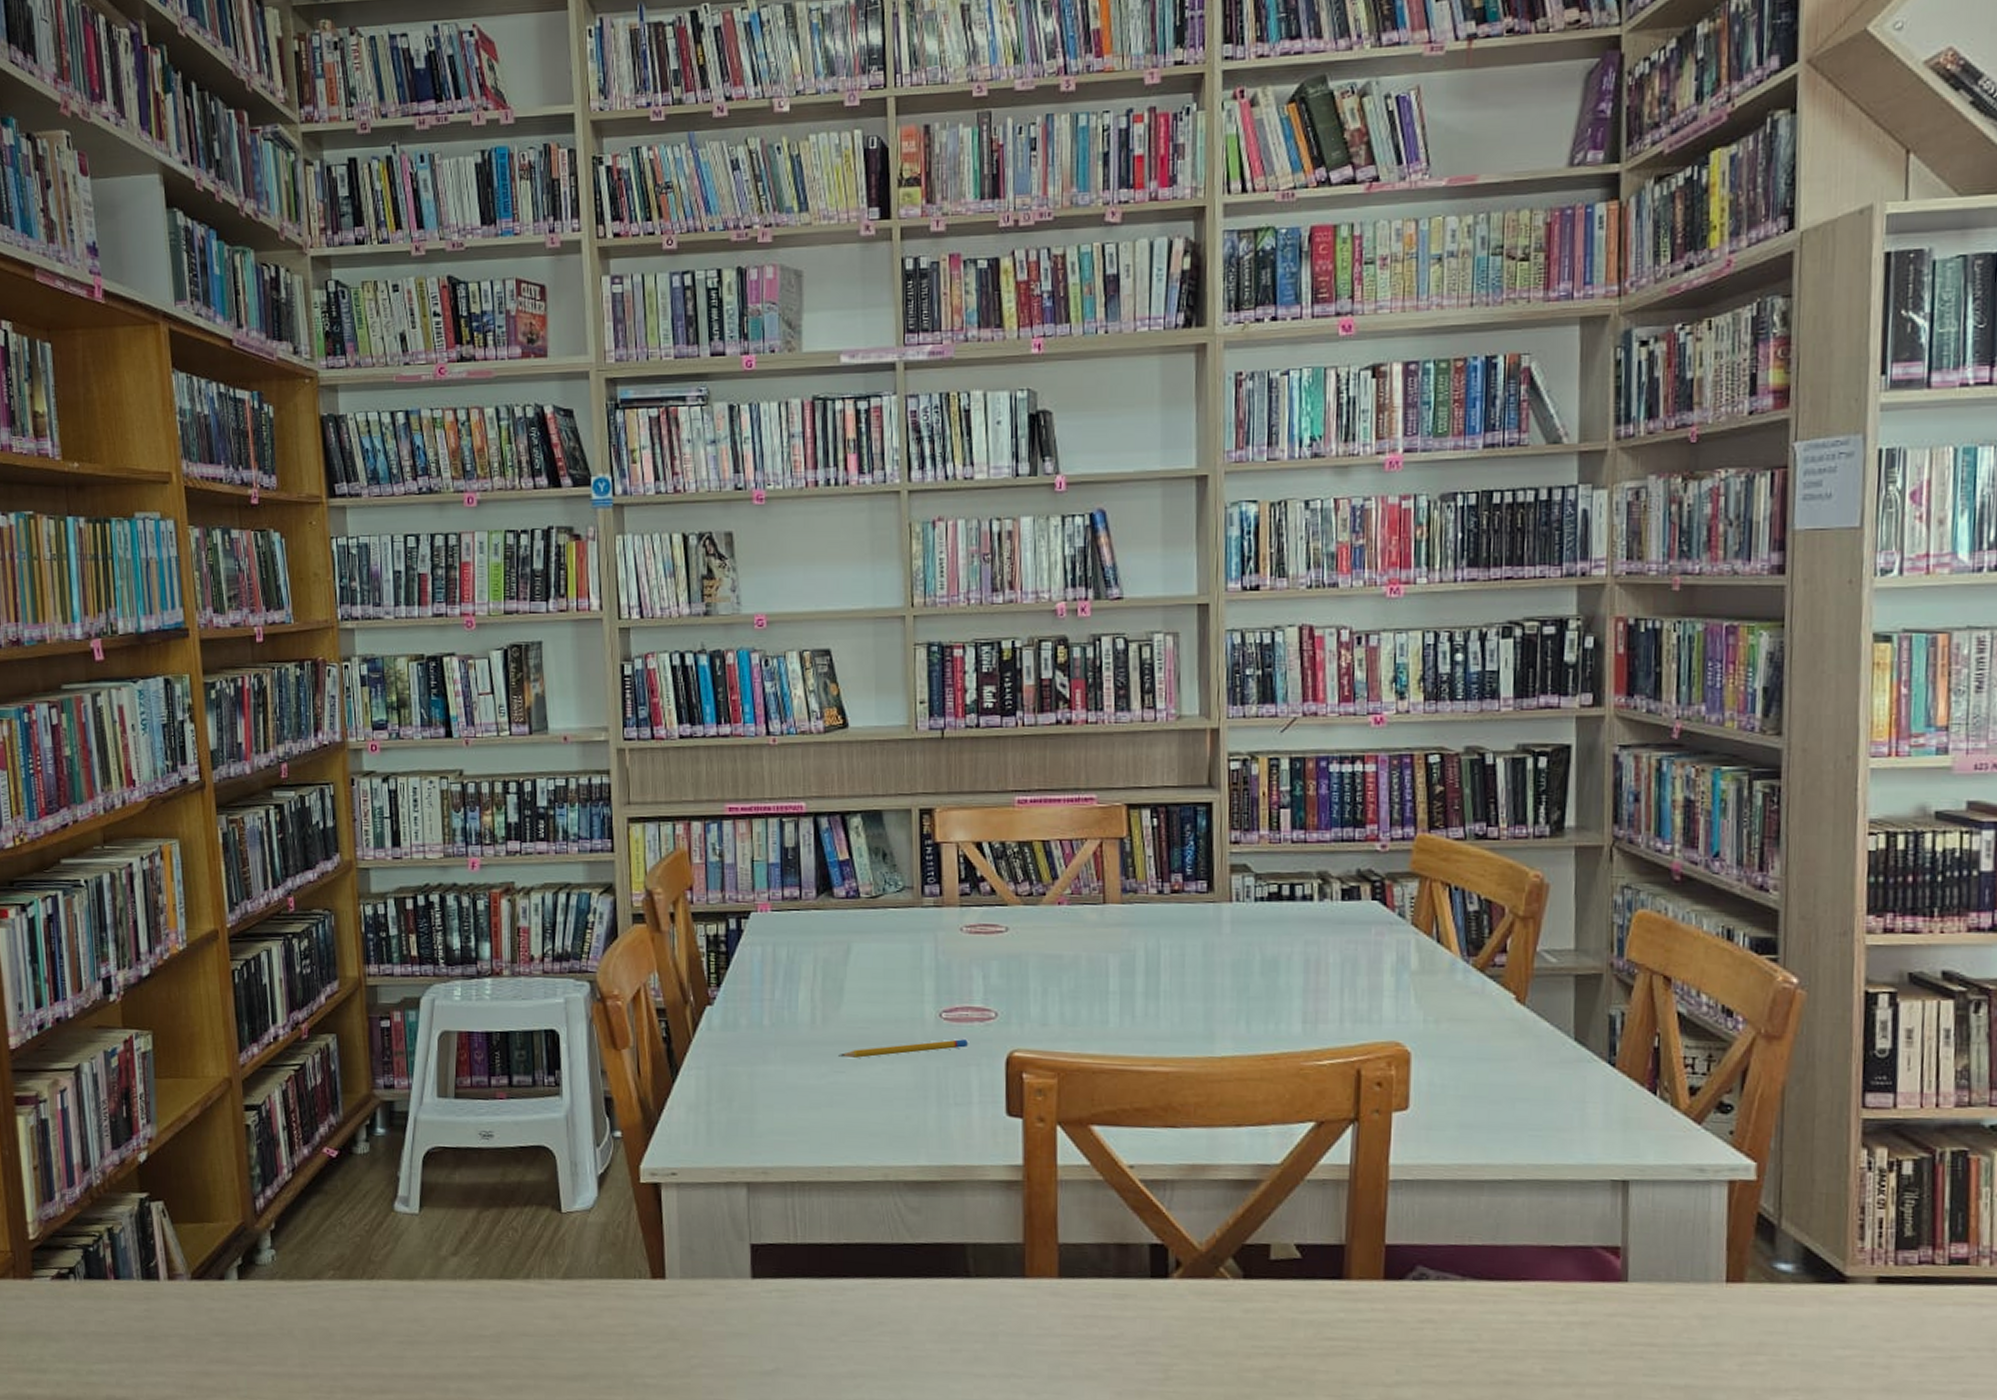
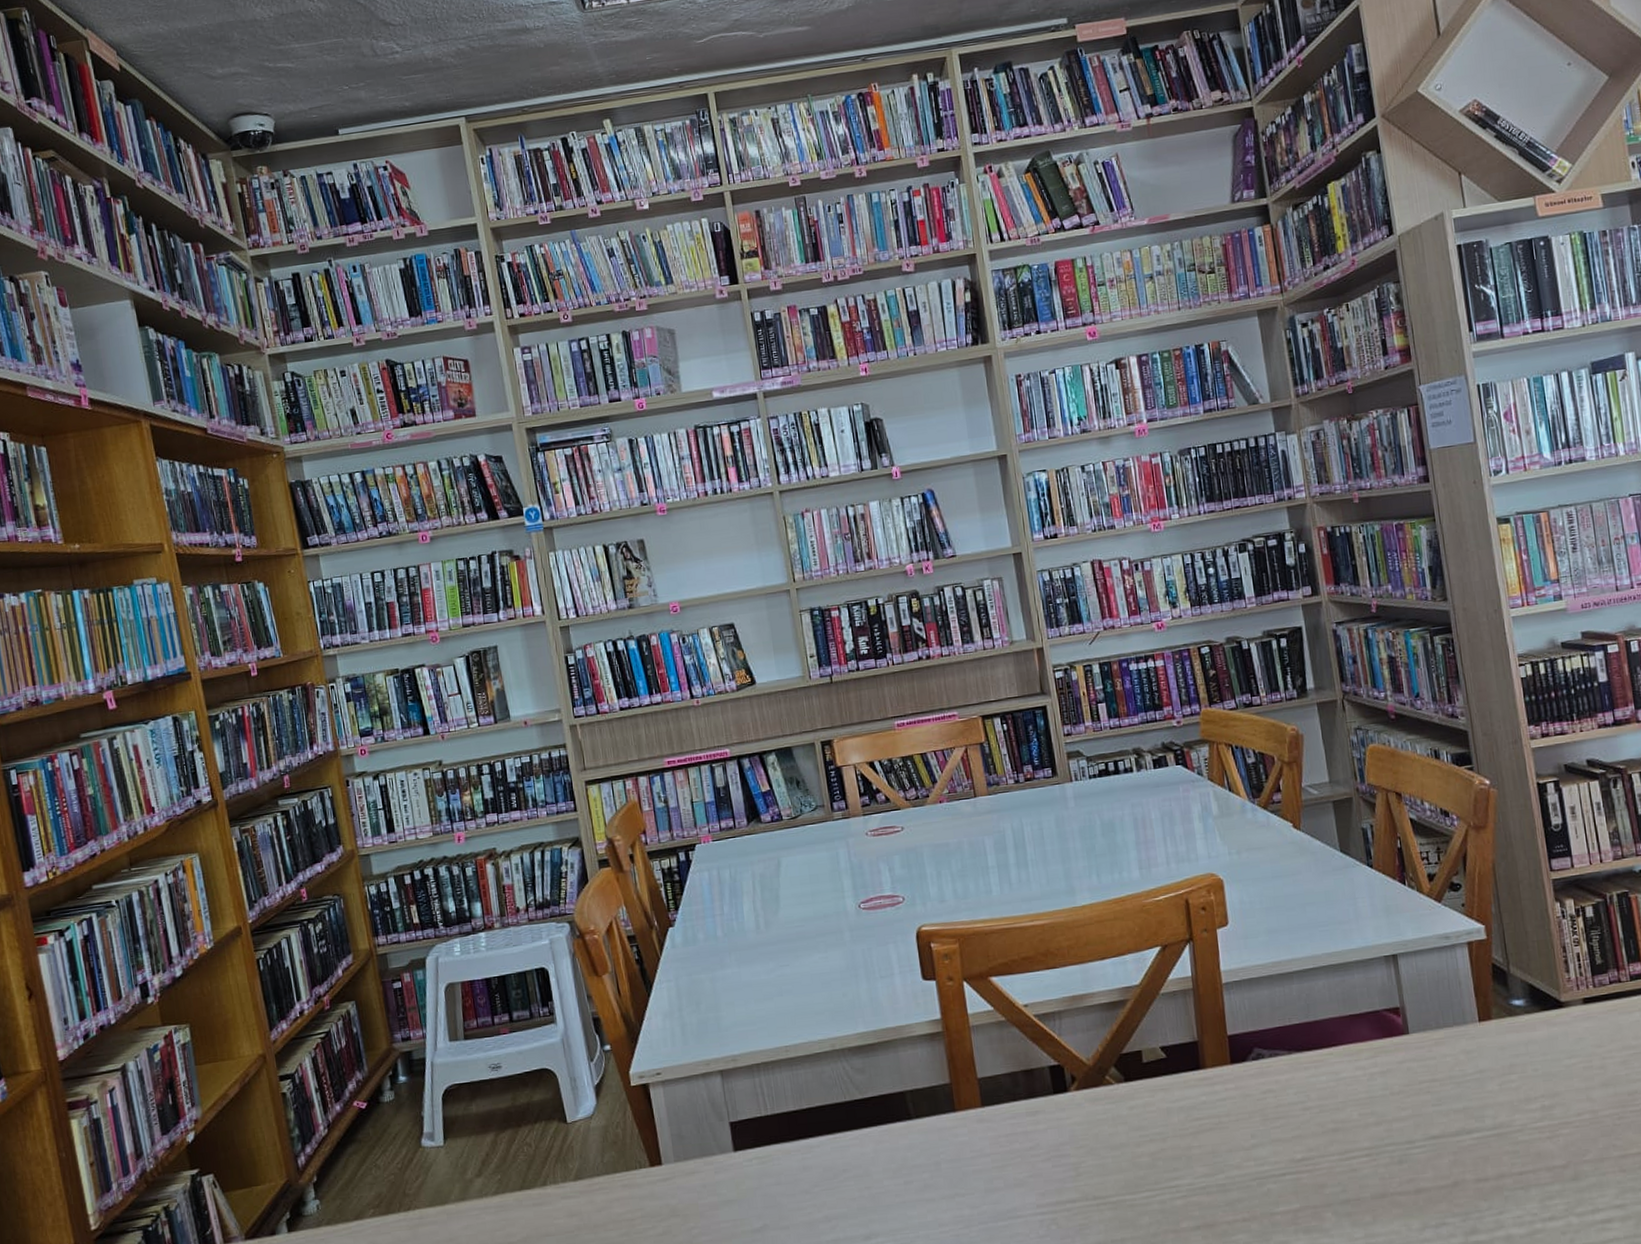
pencil: present [838,1039,968,1058] -> none [782,923,884,953]

